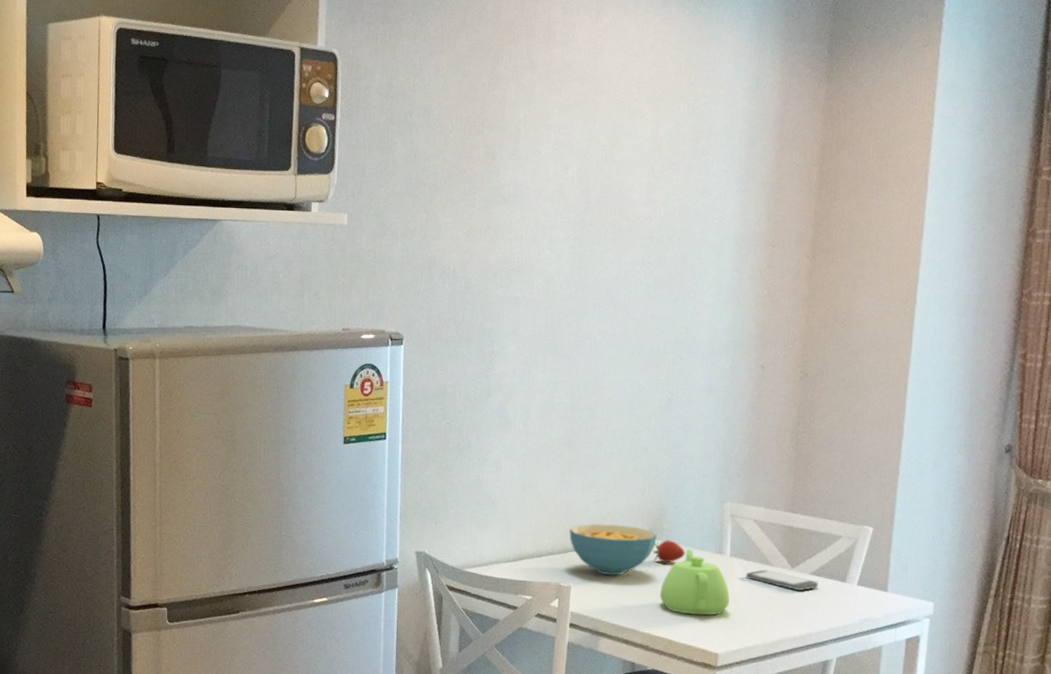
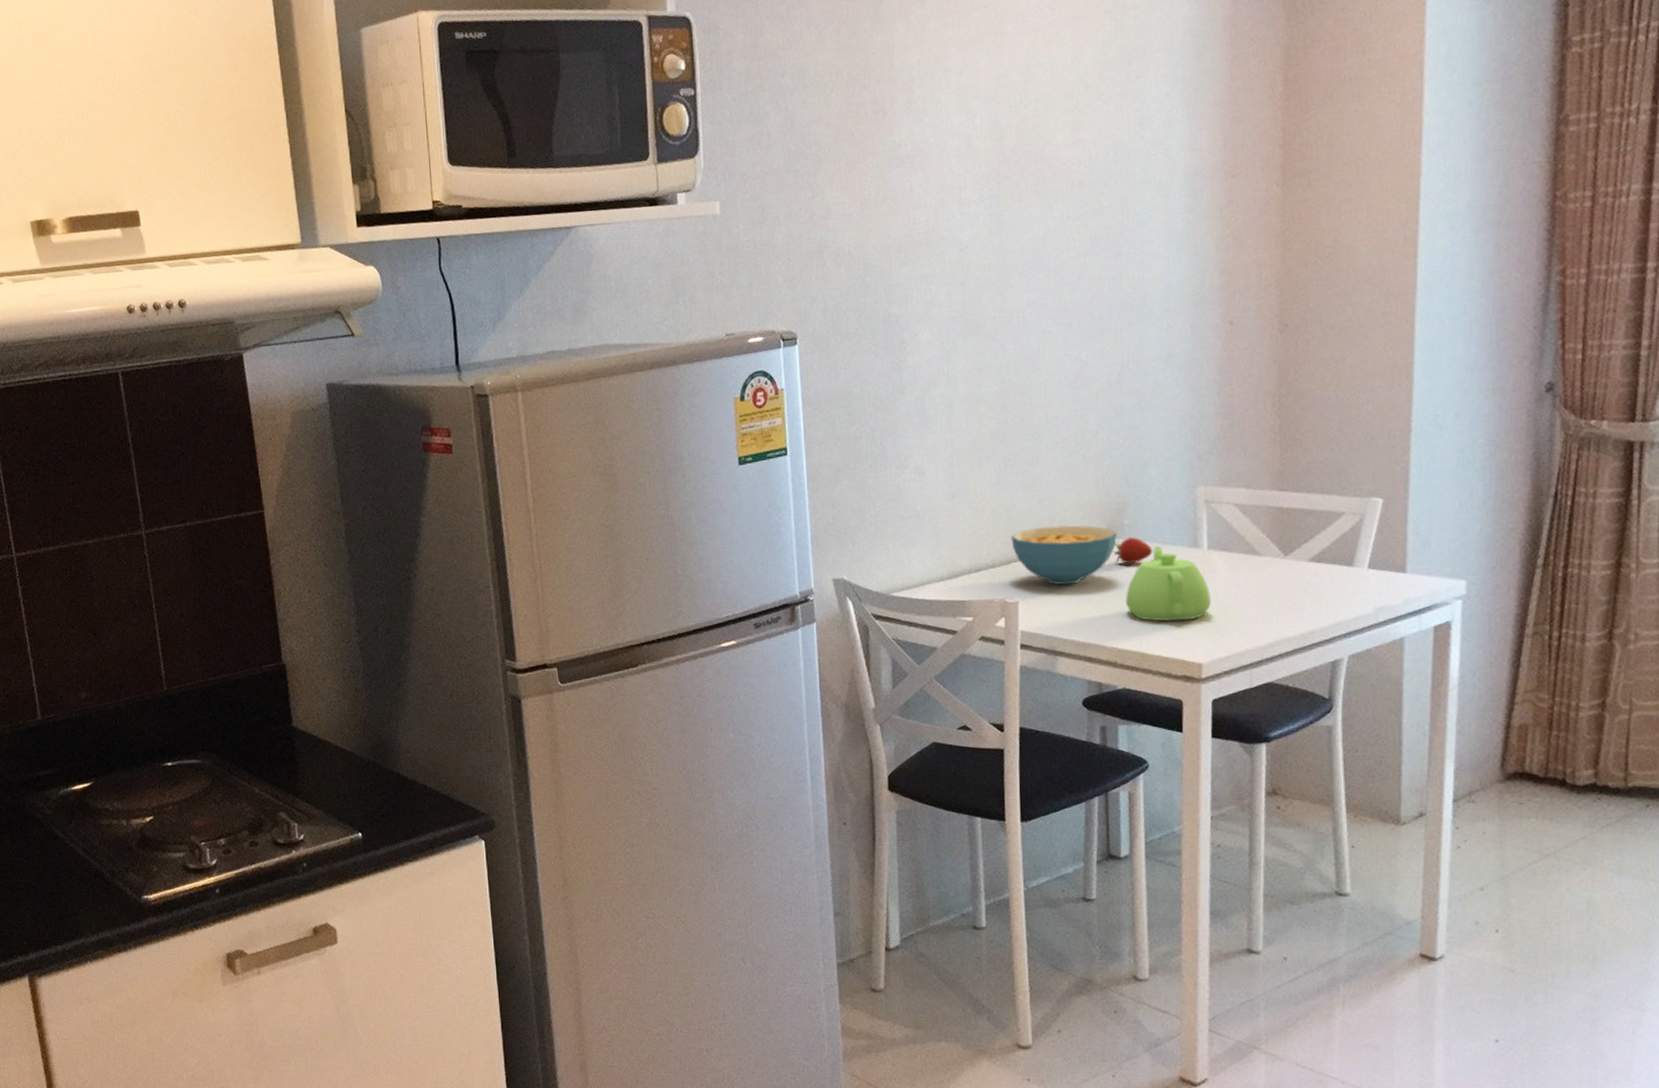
smartphone: present [746,570,818,591] -> none [1229,561,1319,582]

